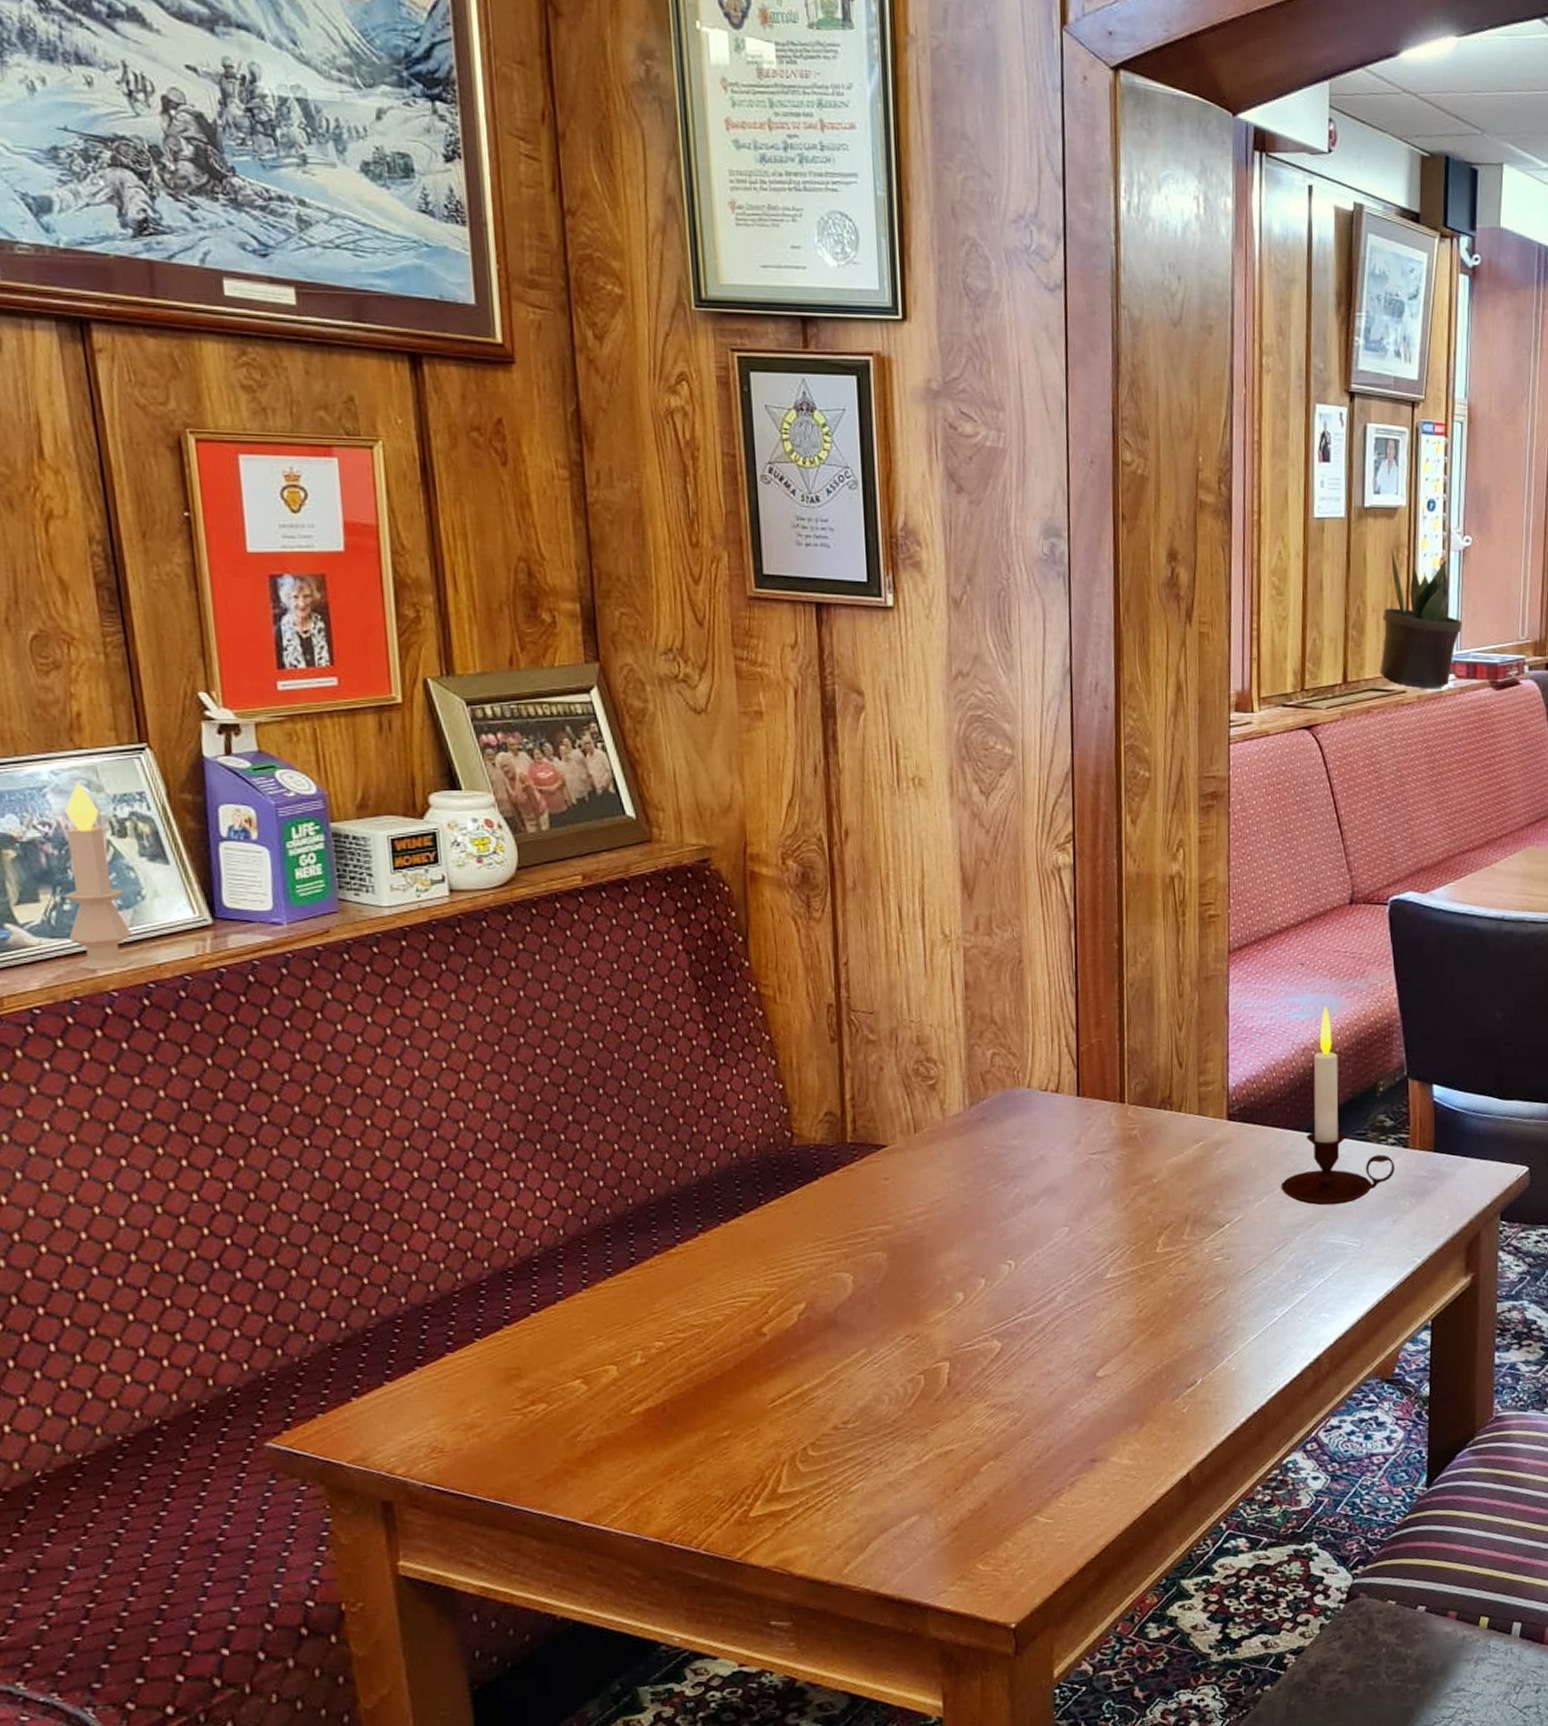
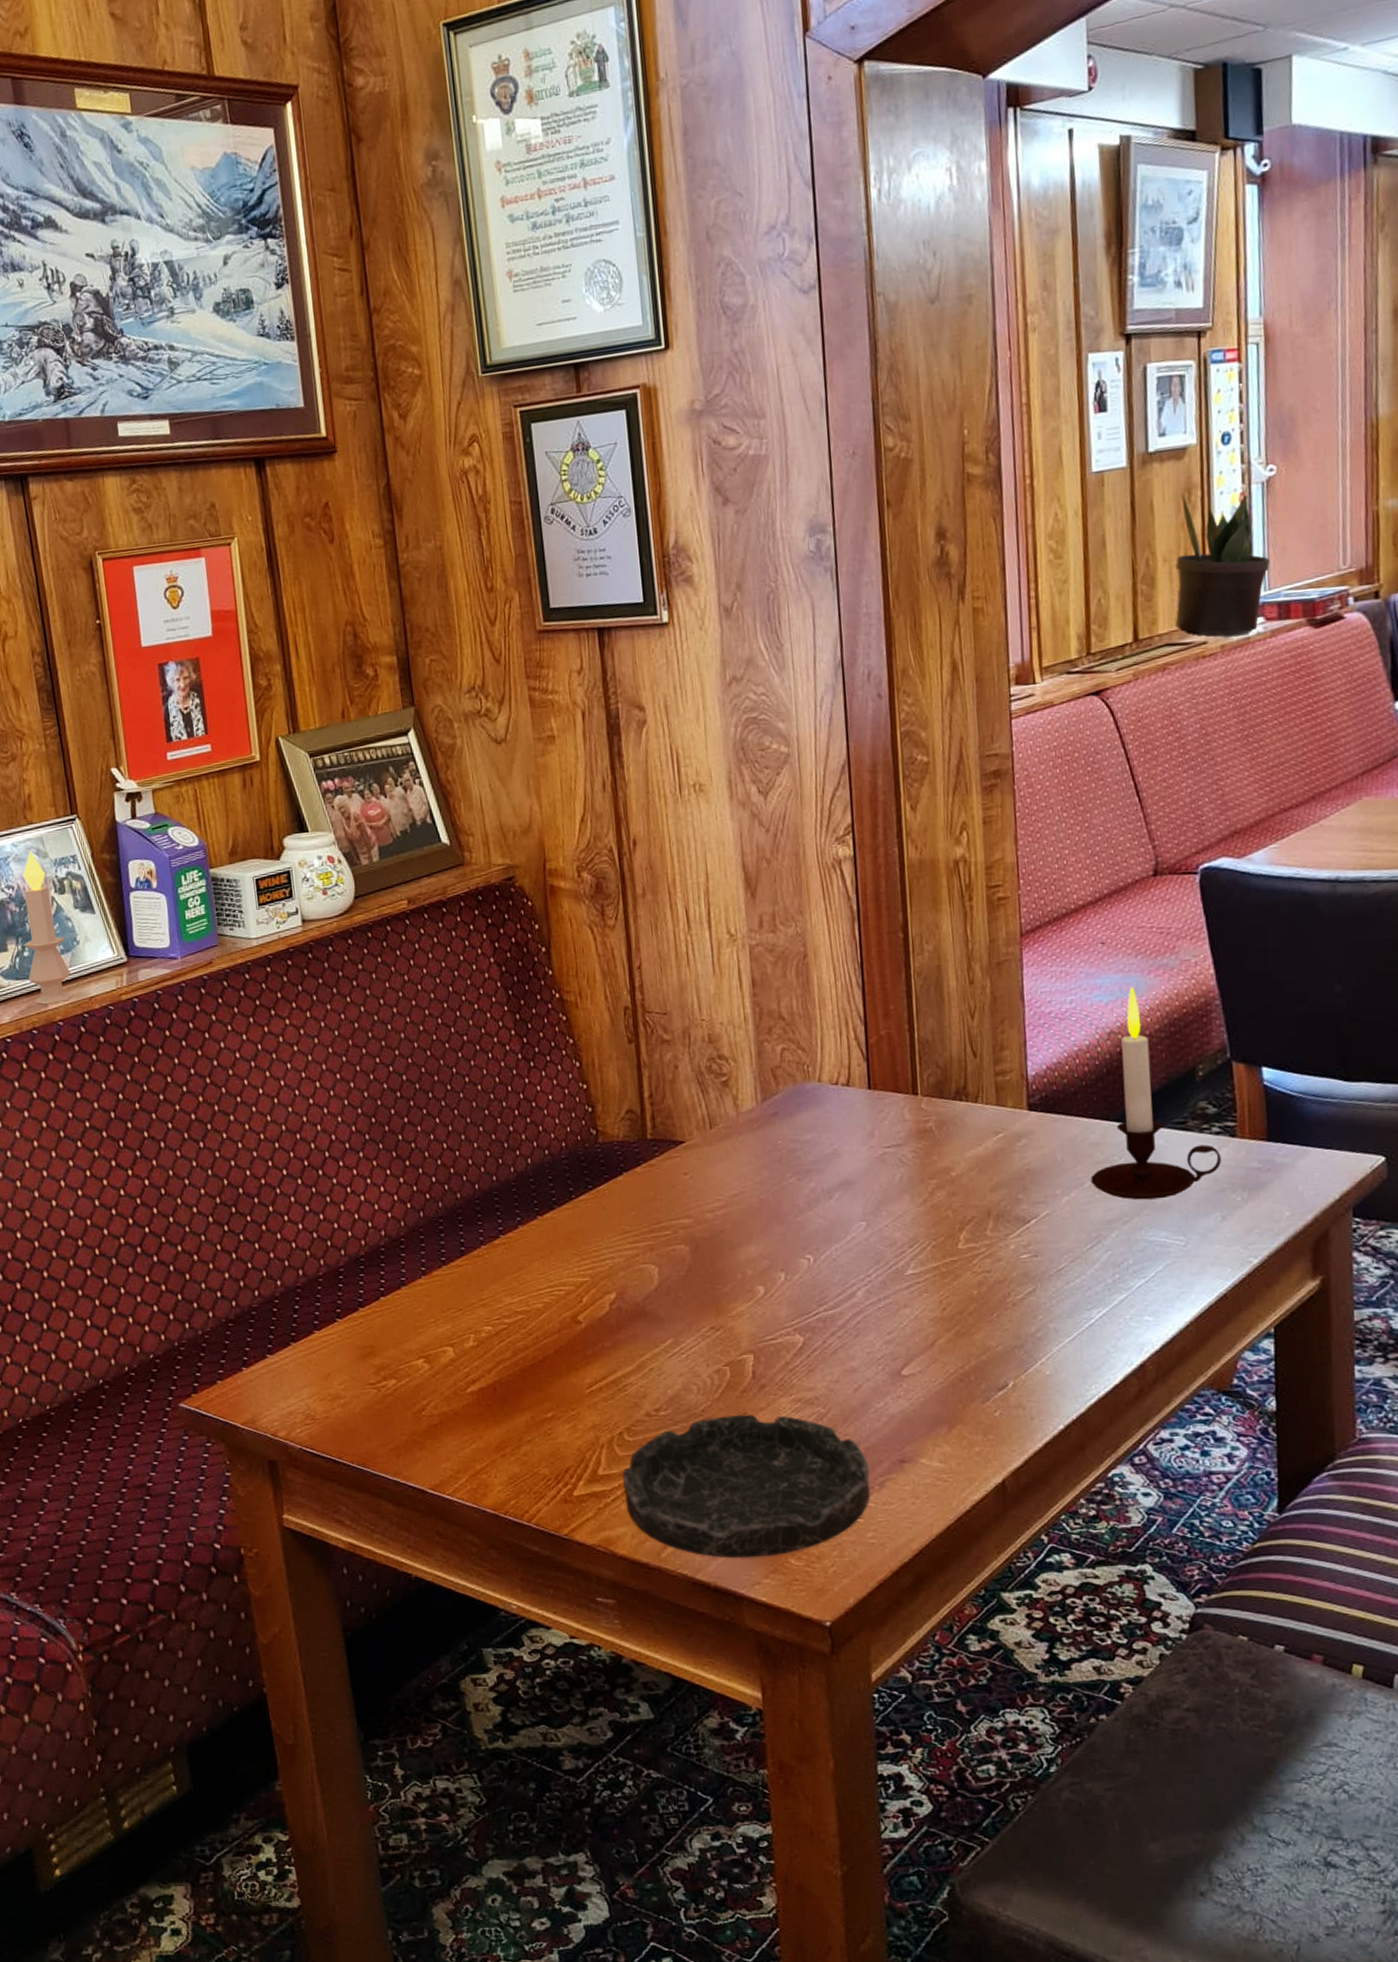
ashtray: none [805,1421,1061,1569] -> present [622,1414,870,1559]

